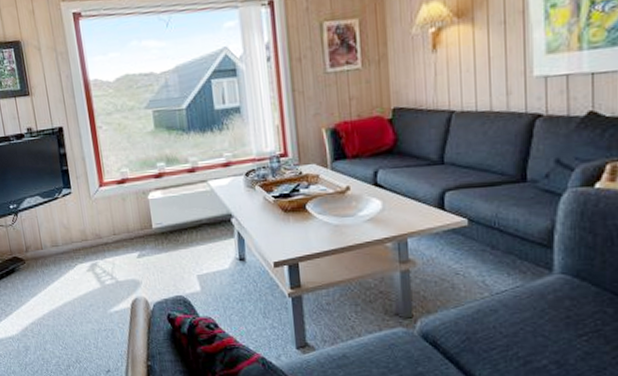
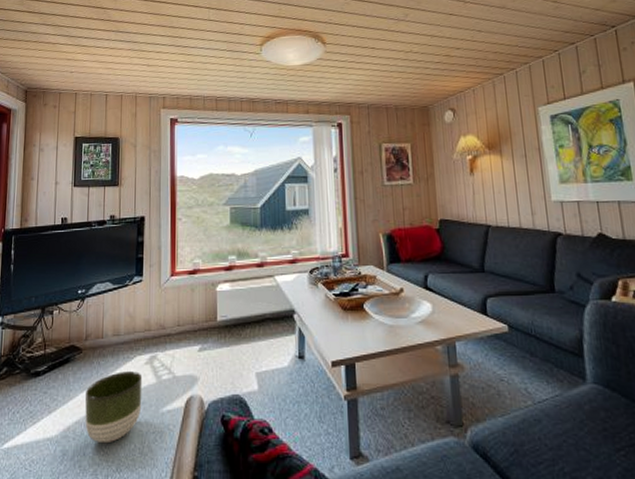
planter: none [35,278,91,340] -> present [85,371,143,444]

